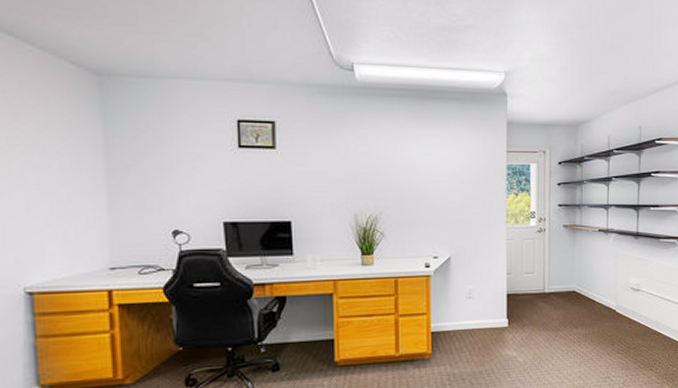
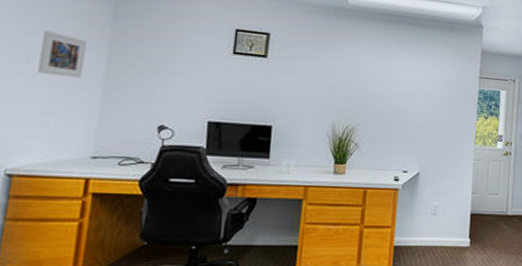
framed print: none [31,138,83,187] -> present [37,30,88,78]

